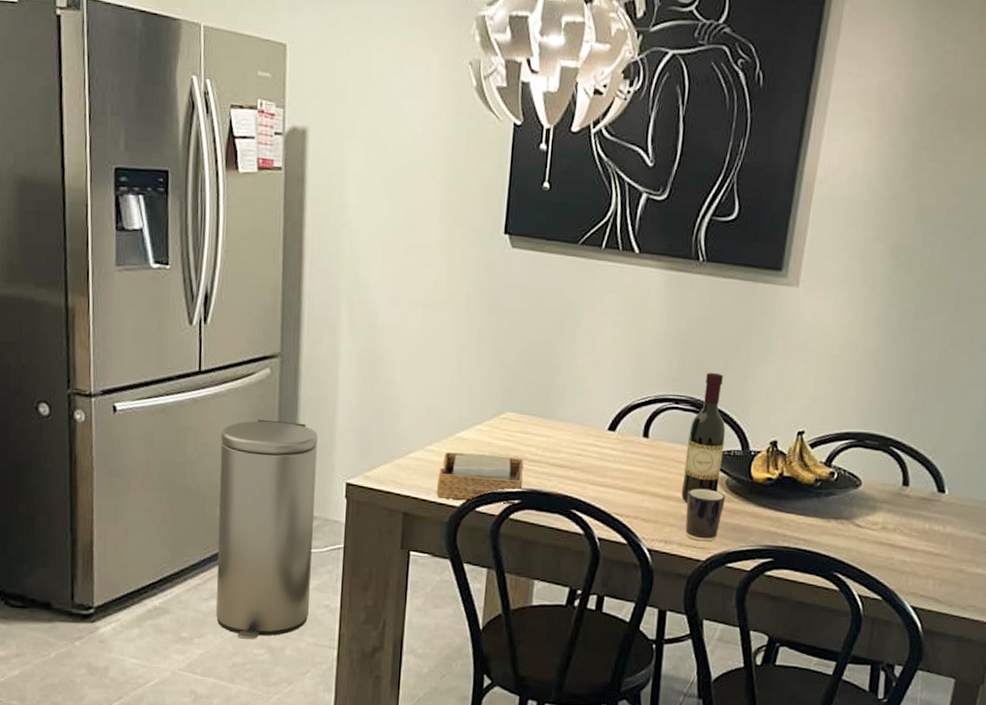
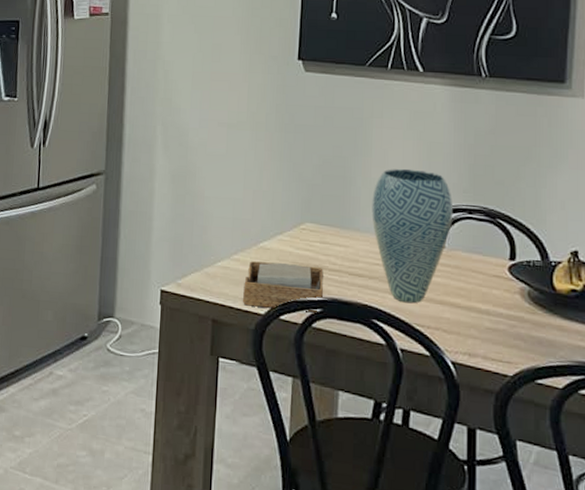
pedal bin: present [216,420,318,640] -> none [45,231,136,442]
vase: none [576,356,660,493] -> present [372,168,454,304]
wine bottle: present [681,373,726,502] -> none [482,183,522,314]
mug: present [685,488,725,542] -> none [488,299,528,356]

